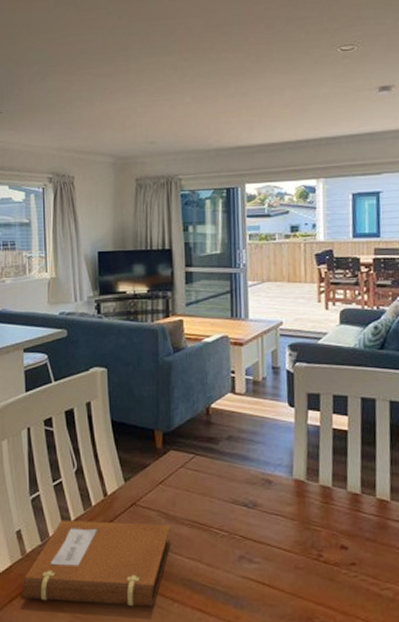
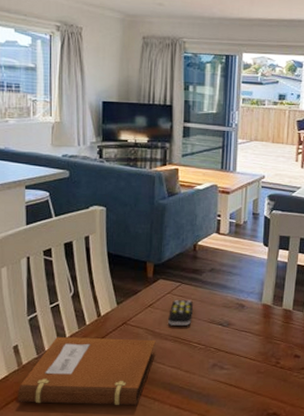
remote control: none [183,475,212,507] -> present [168,300,194,326]

